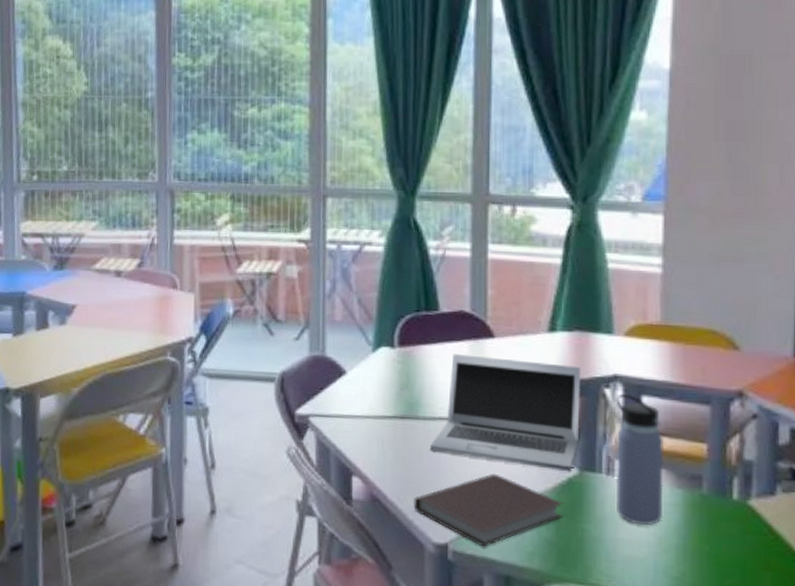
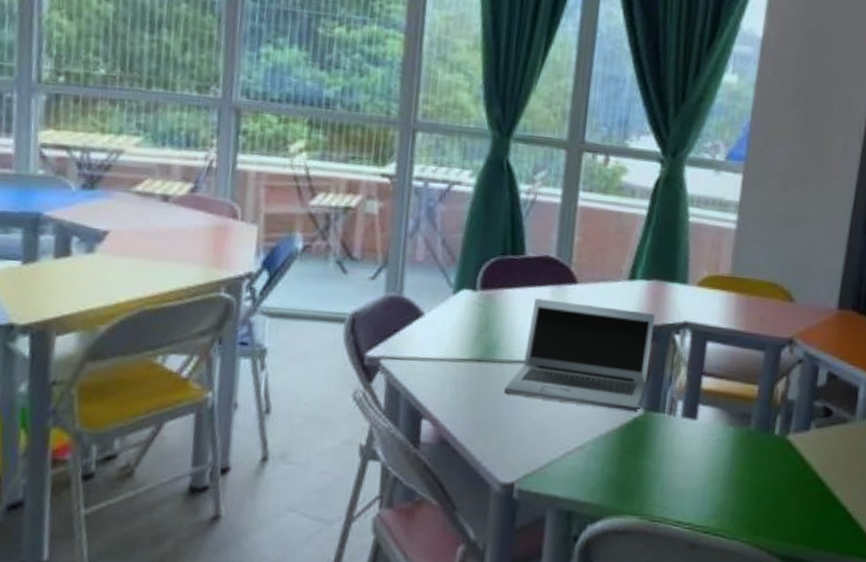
notebook: present [413,473,564,548] -> none [483,414,628,485]
water bottle: present [615,393,665,526] -> none [674,339,723,460]

